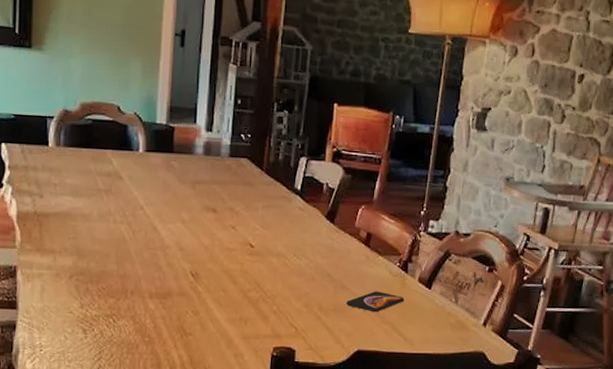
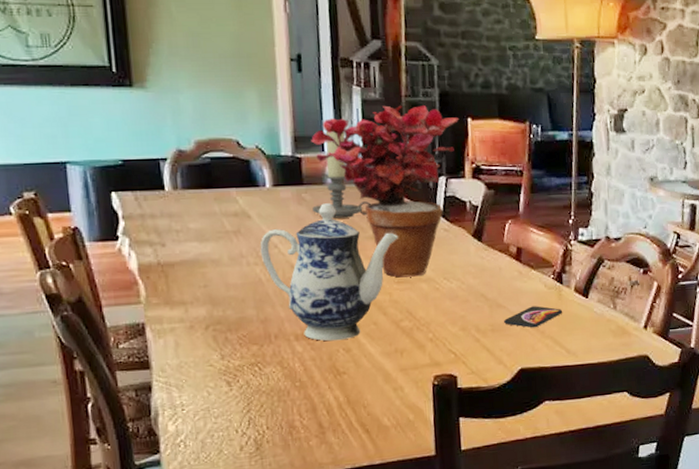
teapot: none [127,172,255,303] -> present [260,203,398,341]
candle holder: none [179,105,233,188] -> present [312,131,371,219]
potted plant: none [185,84,326,250] -> present [311,105,460,278]

